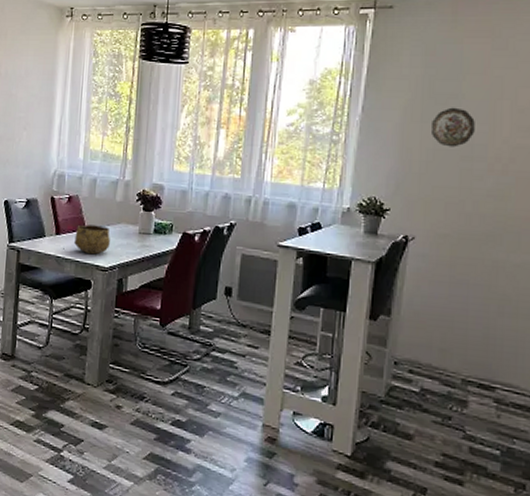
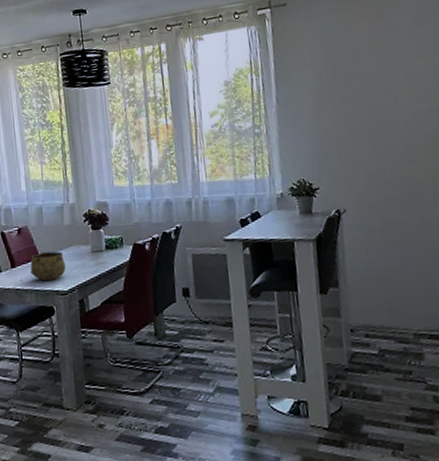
decorative plate: present [430,107,475,147] -> none [339,85,380,122]

